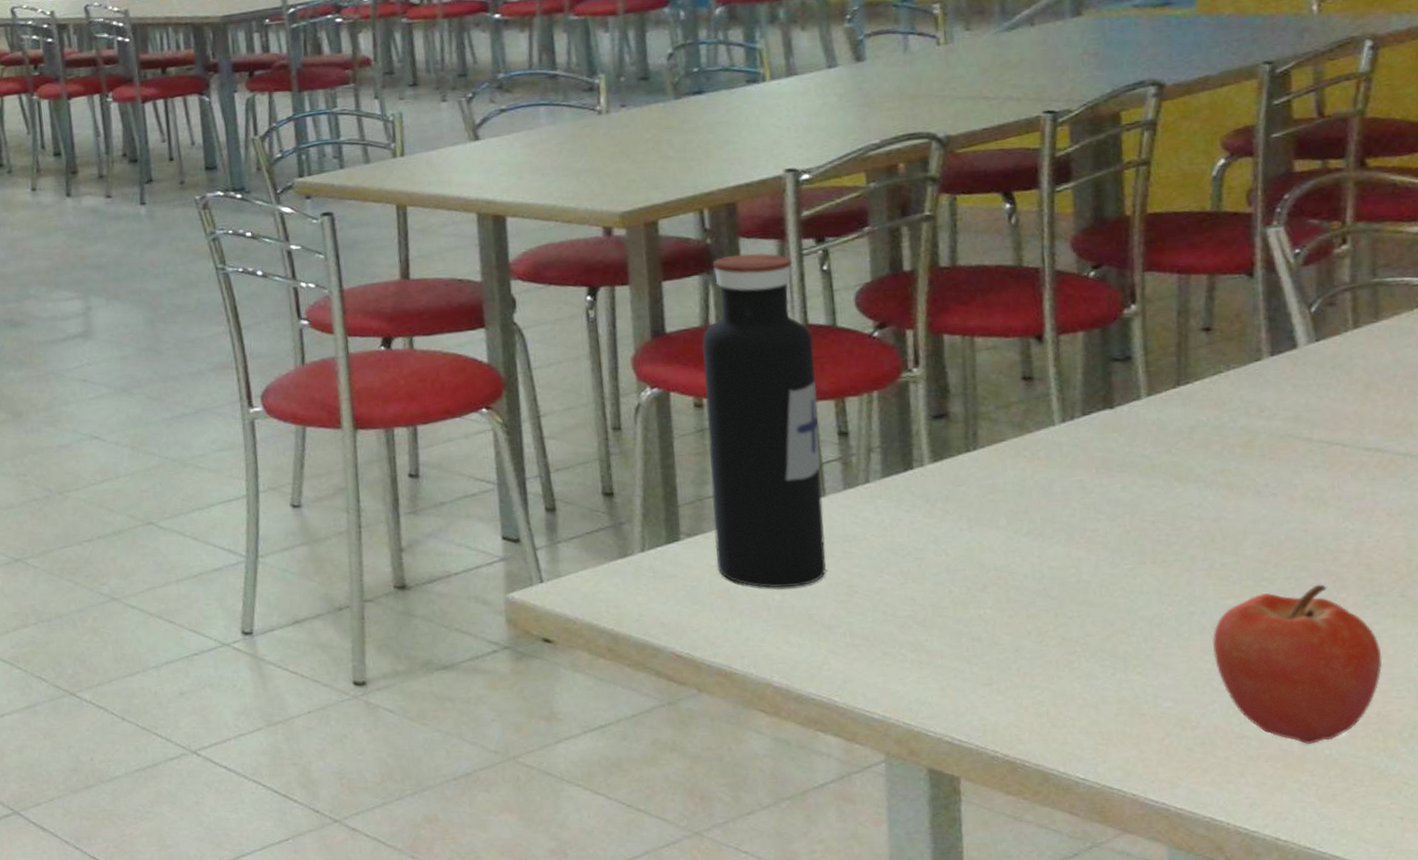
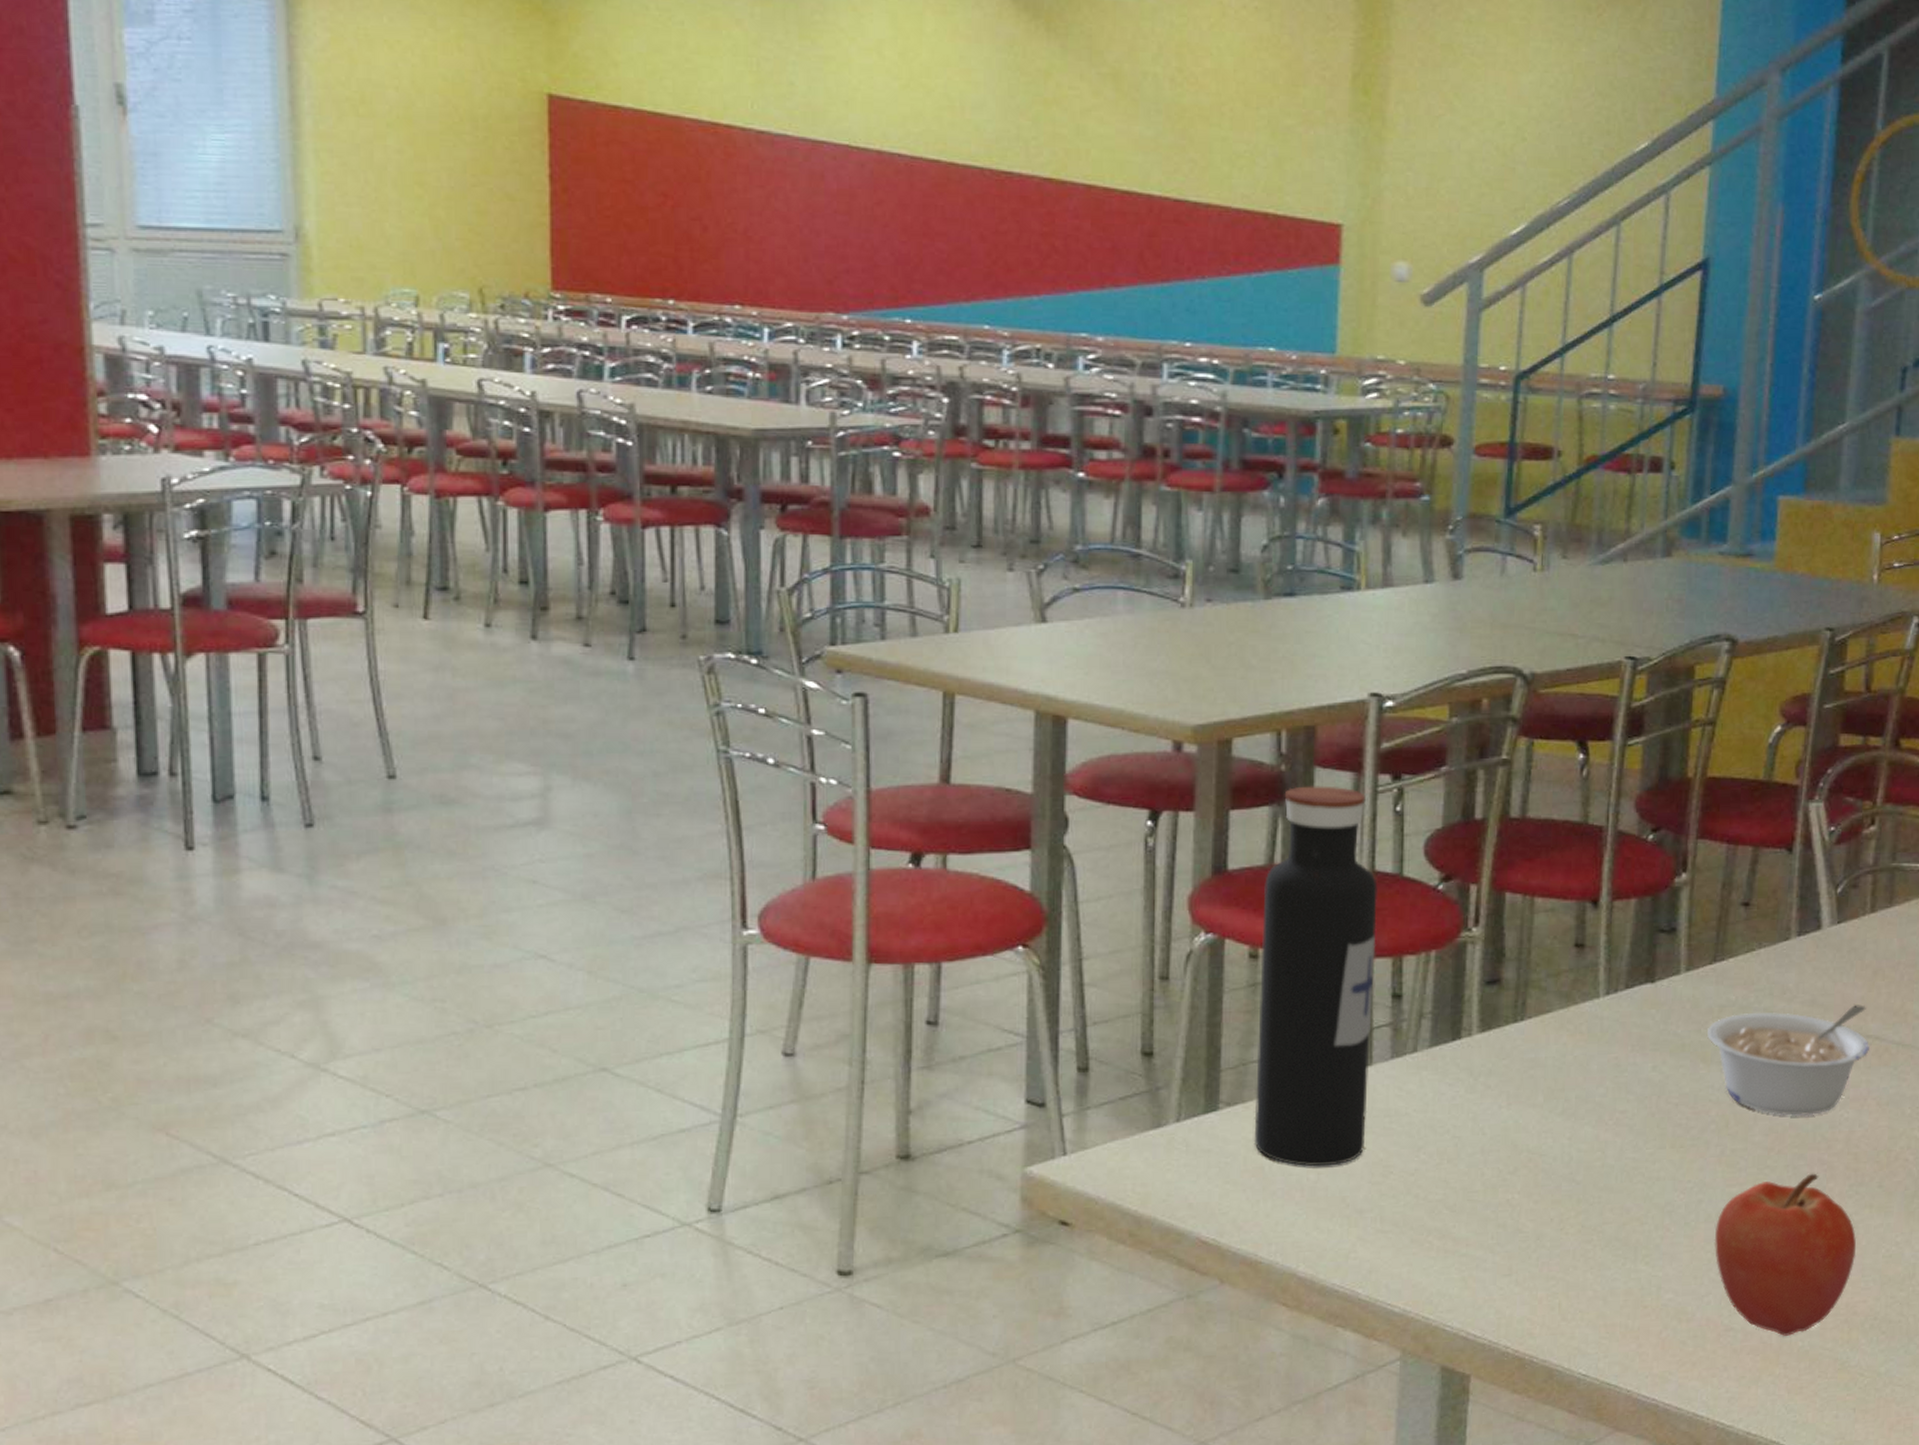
legume: none [1178,418,1371,529] -> present [1706,1005,1869,1117]

